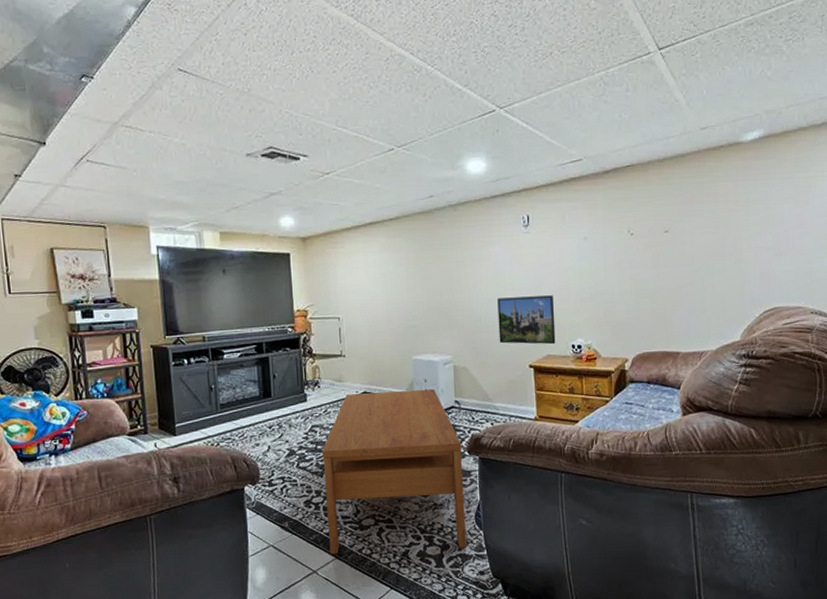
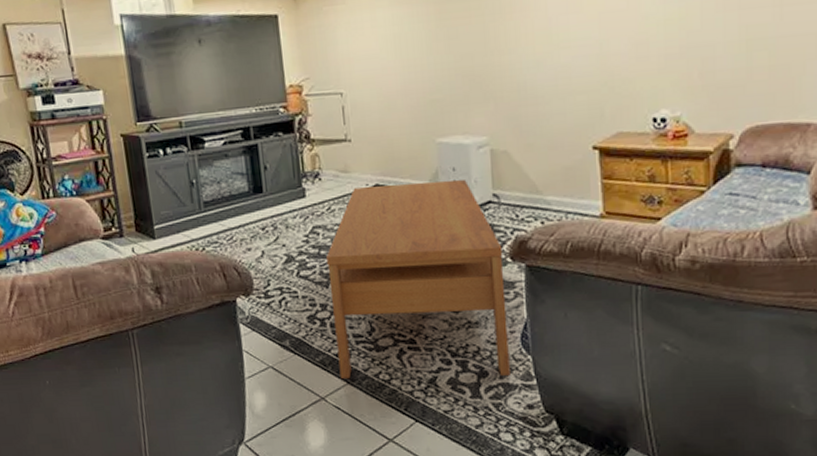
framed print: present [497,295,556,345] -> none [548,52,630,119]

